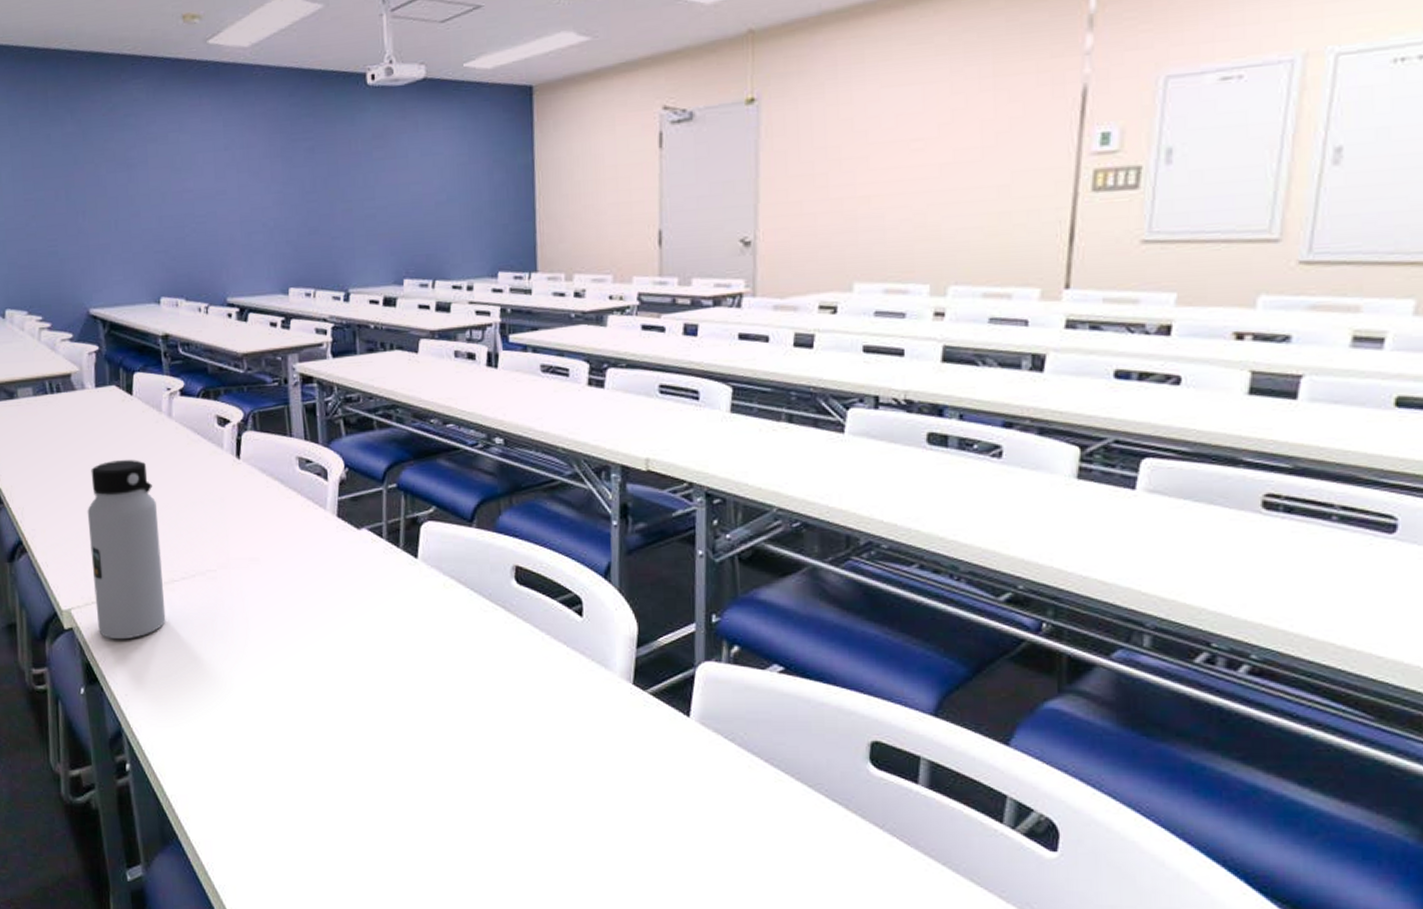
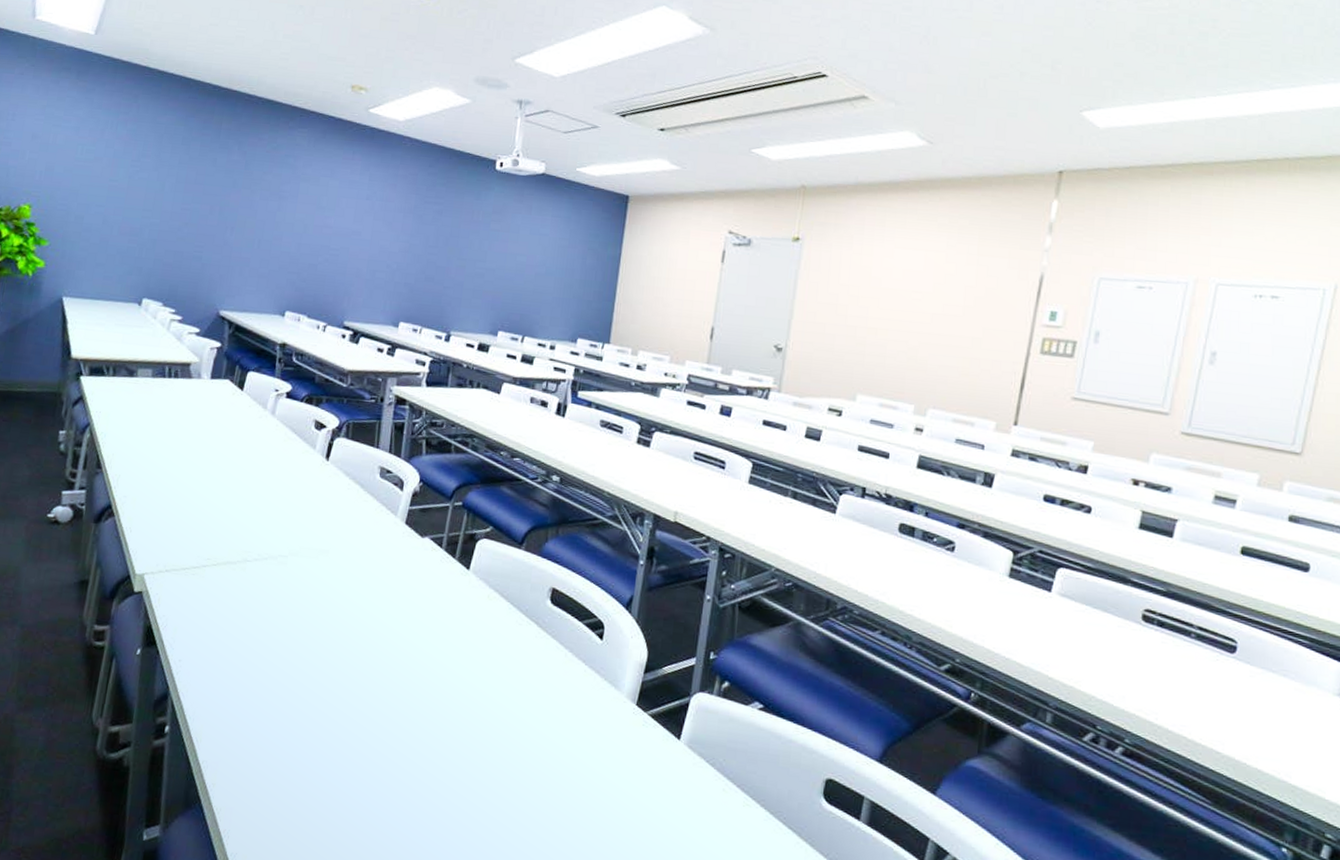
water bottle: present [87,460,166,640] -> none [166,445,245,609]

